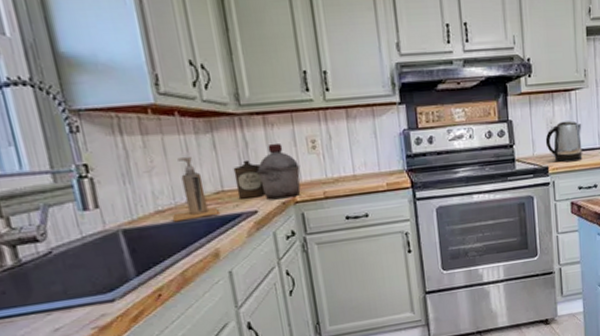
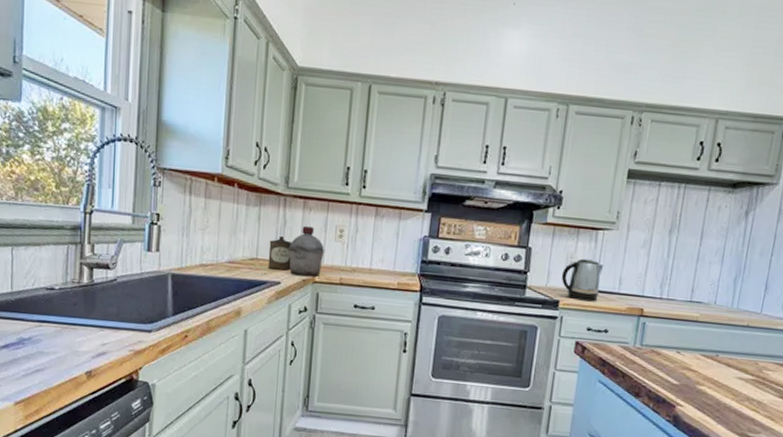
soap dispenser: present [172,156,219,222] -> none [211,222,249,279]

